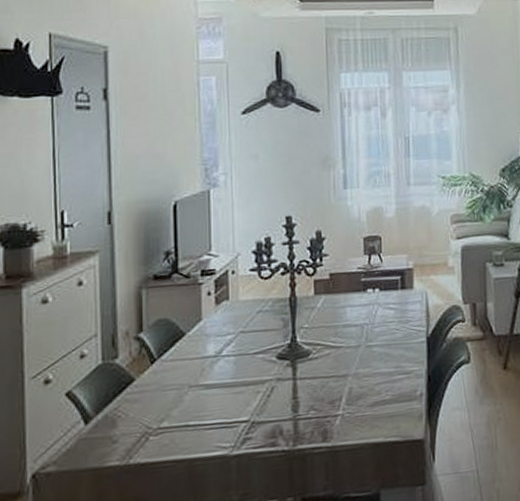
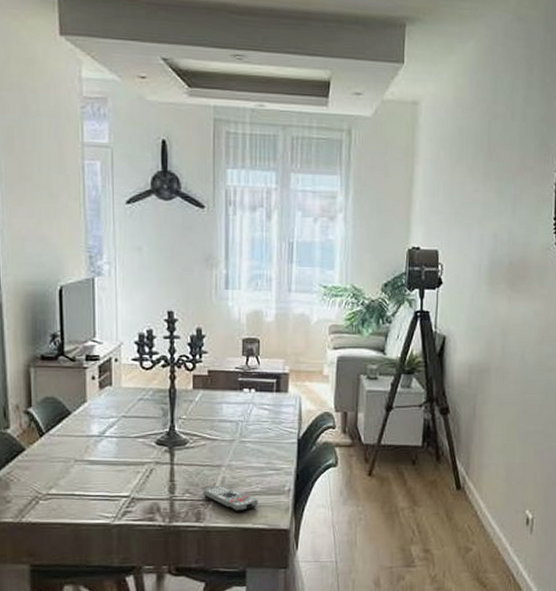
remote control: none [329,396,389,426] -> present [203,485,258,512]

